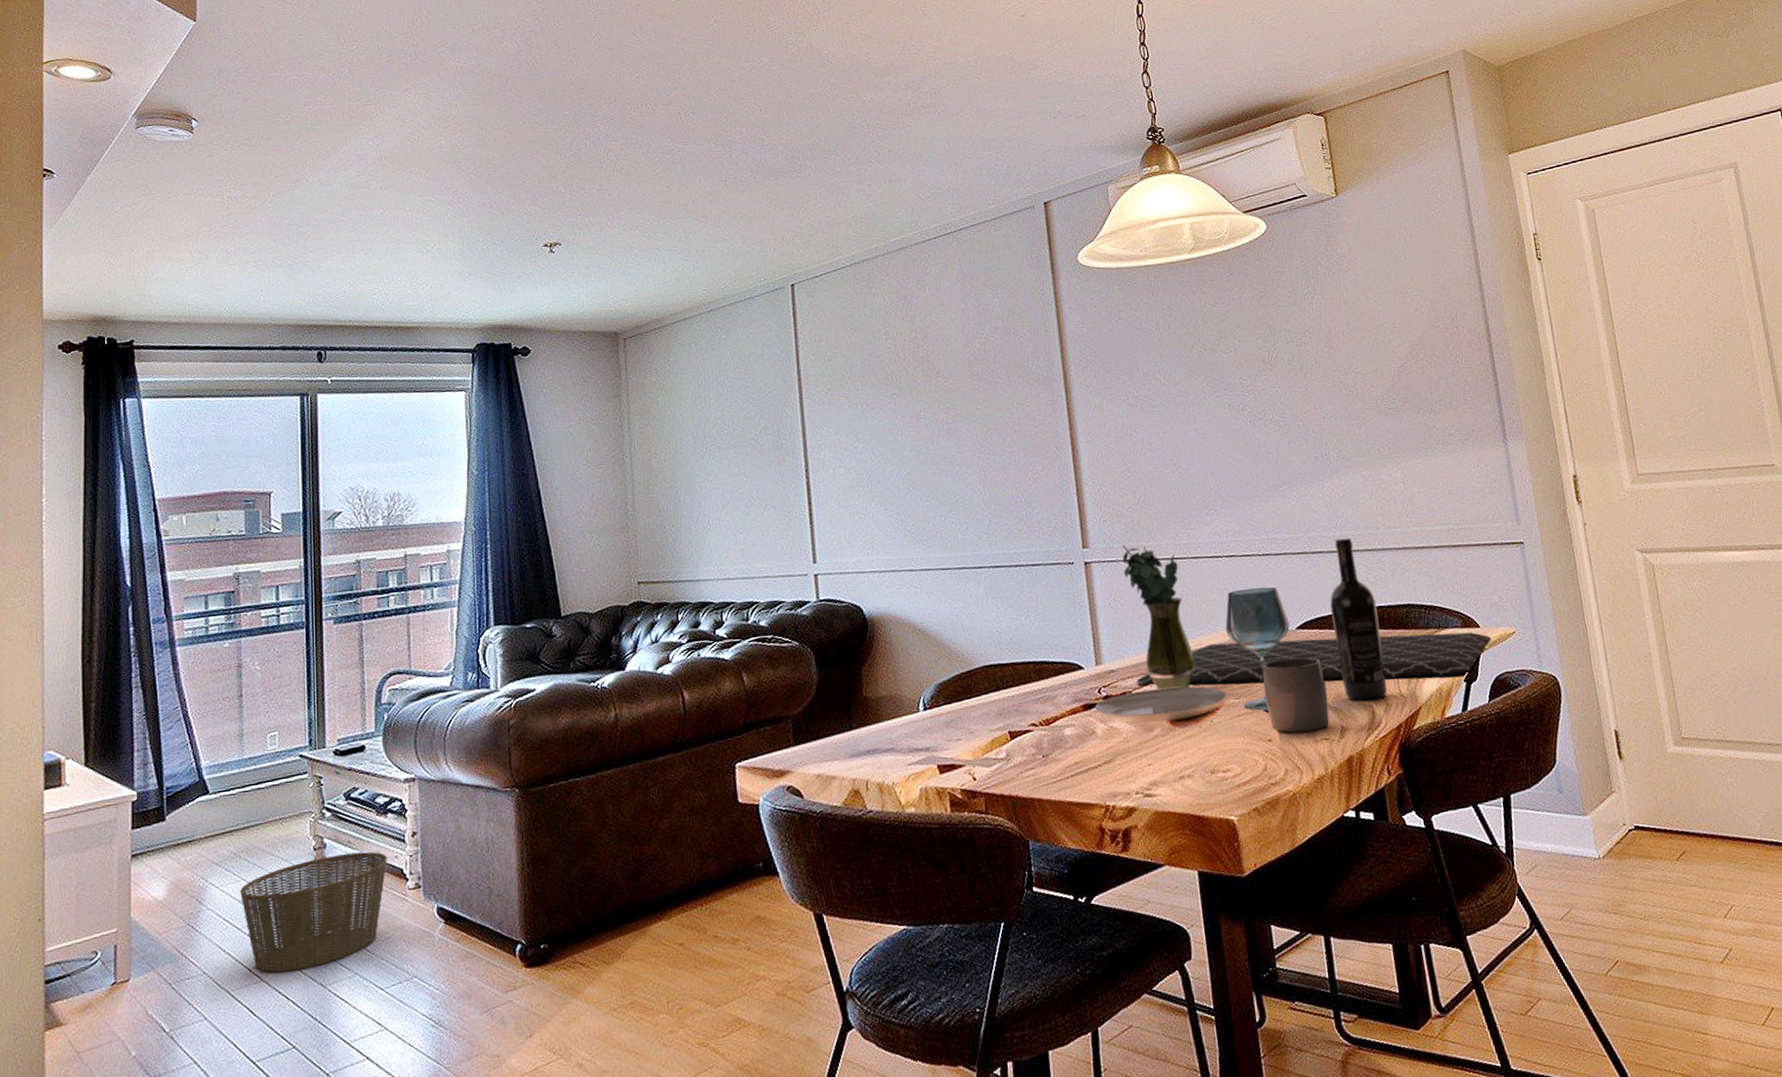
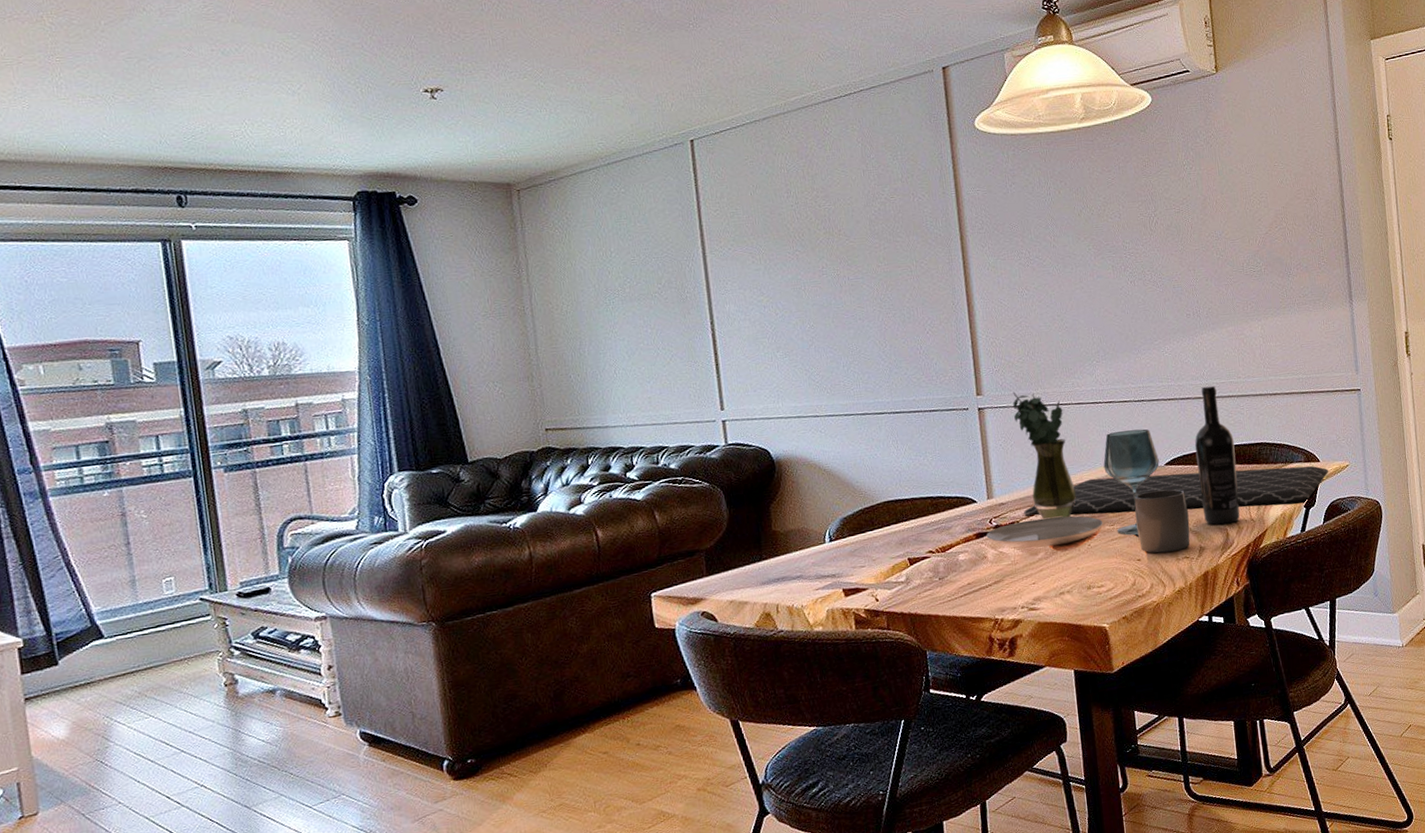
basket: present [240,851,388,974] -> none [149,685,305,800]

